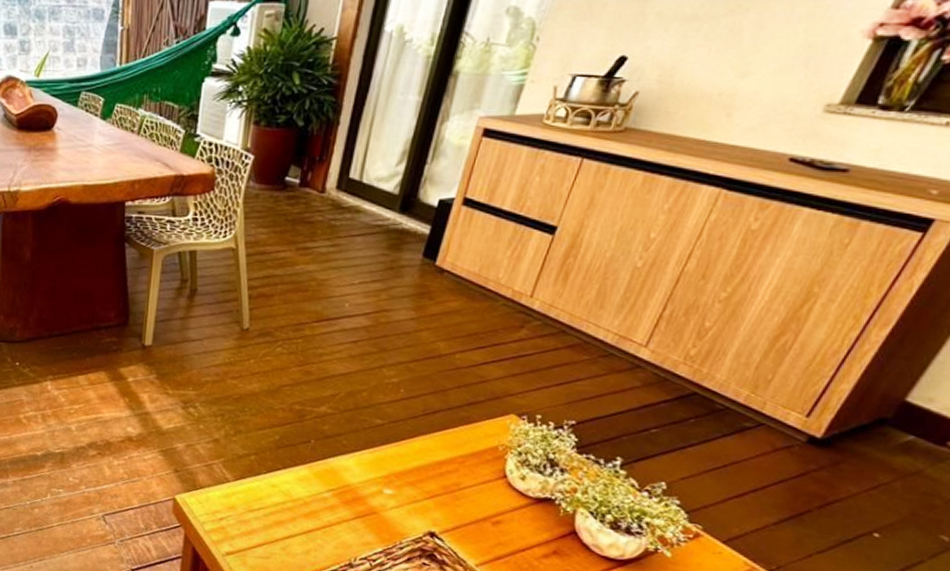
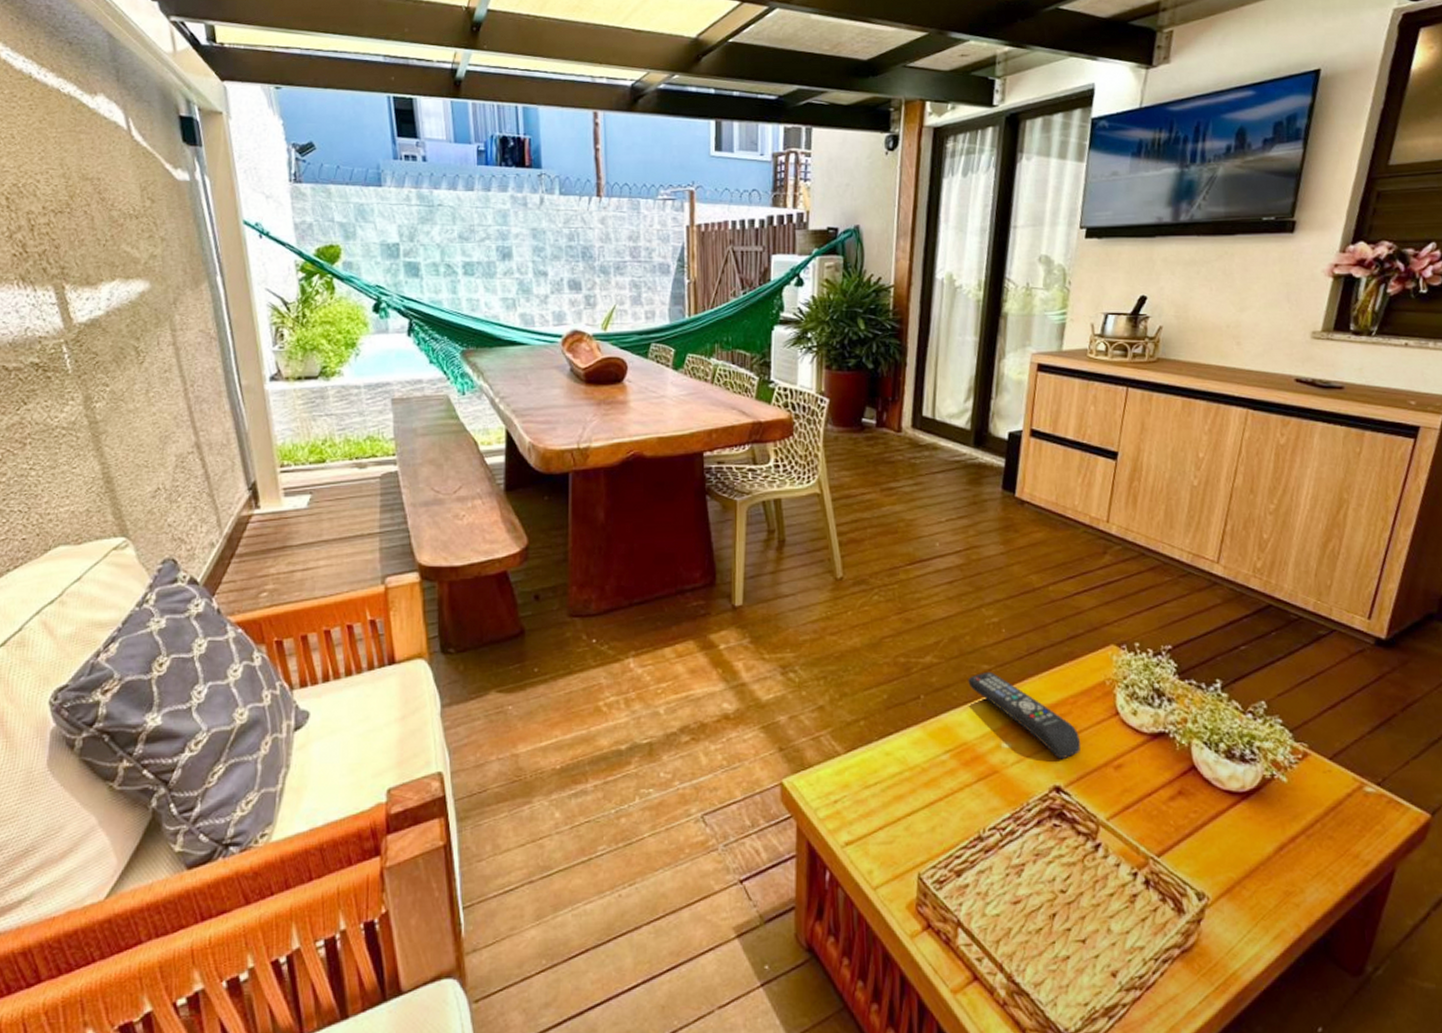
remote control: none [359,425,463,511] -> present [968,671,1081,760]

